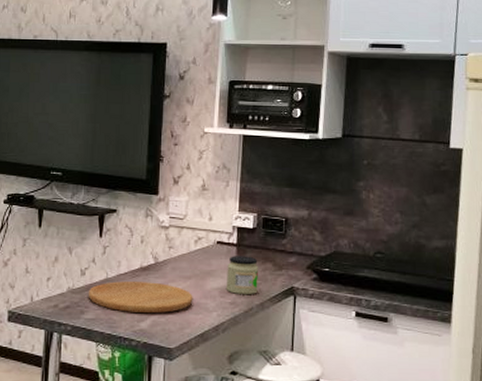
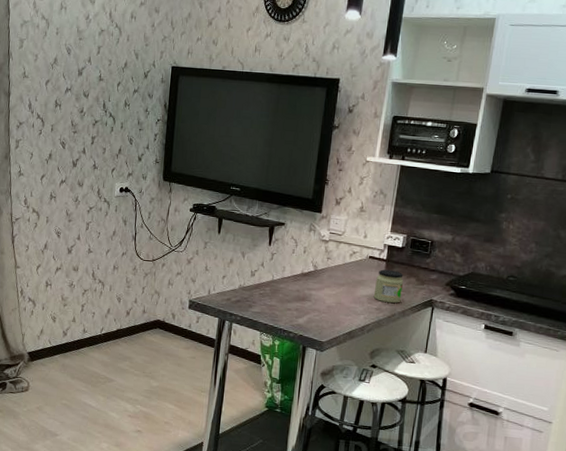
cutting board: present [88,281,193,314] -> none [256,283,345,313]

